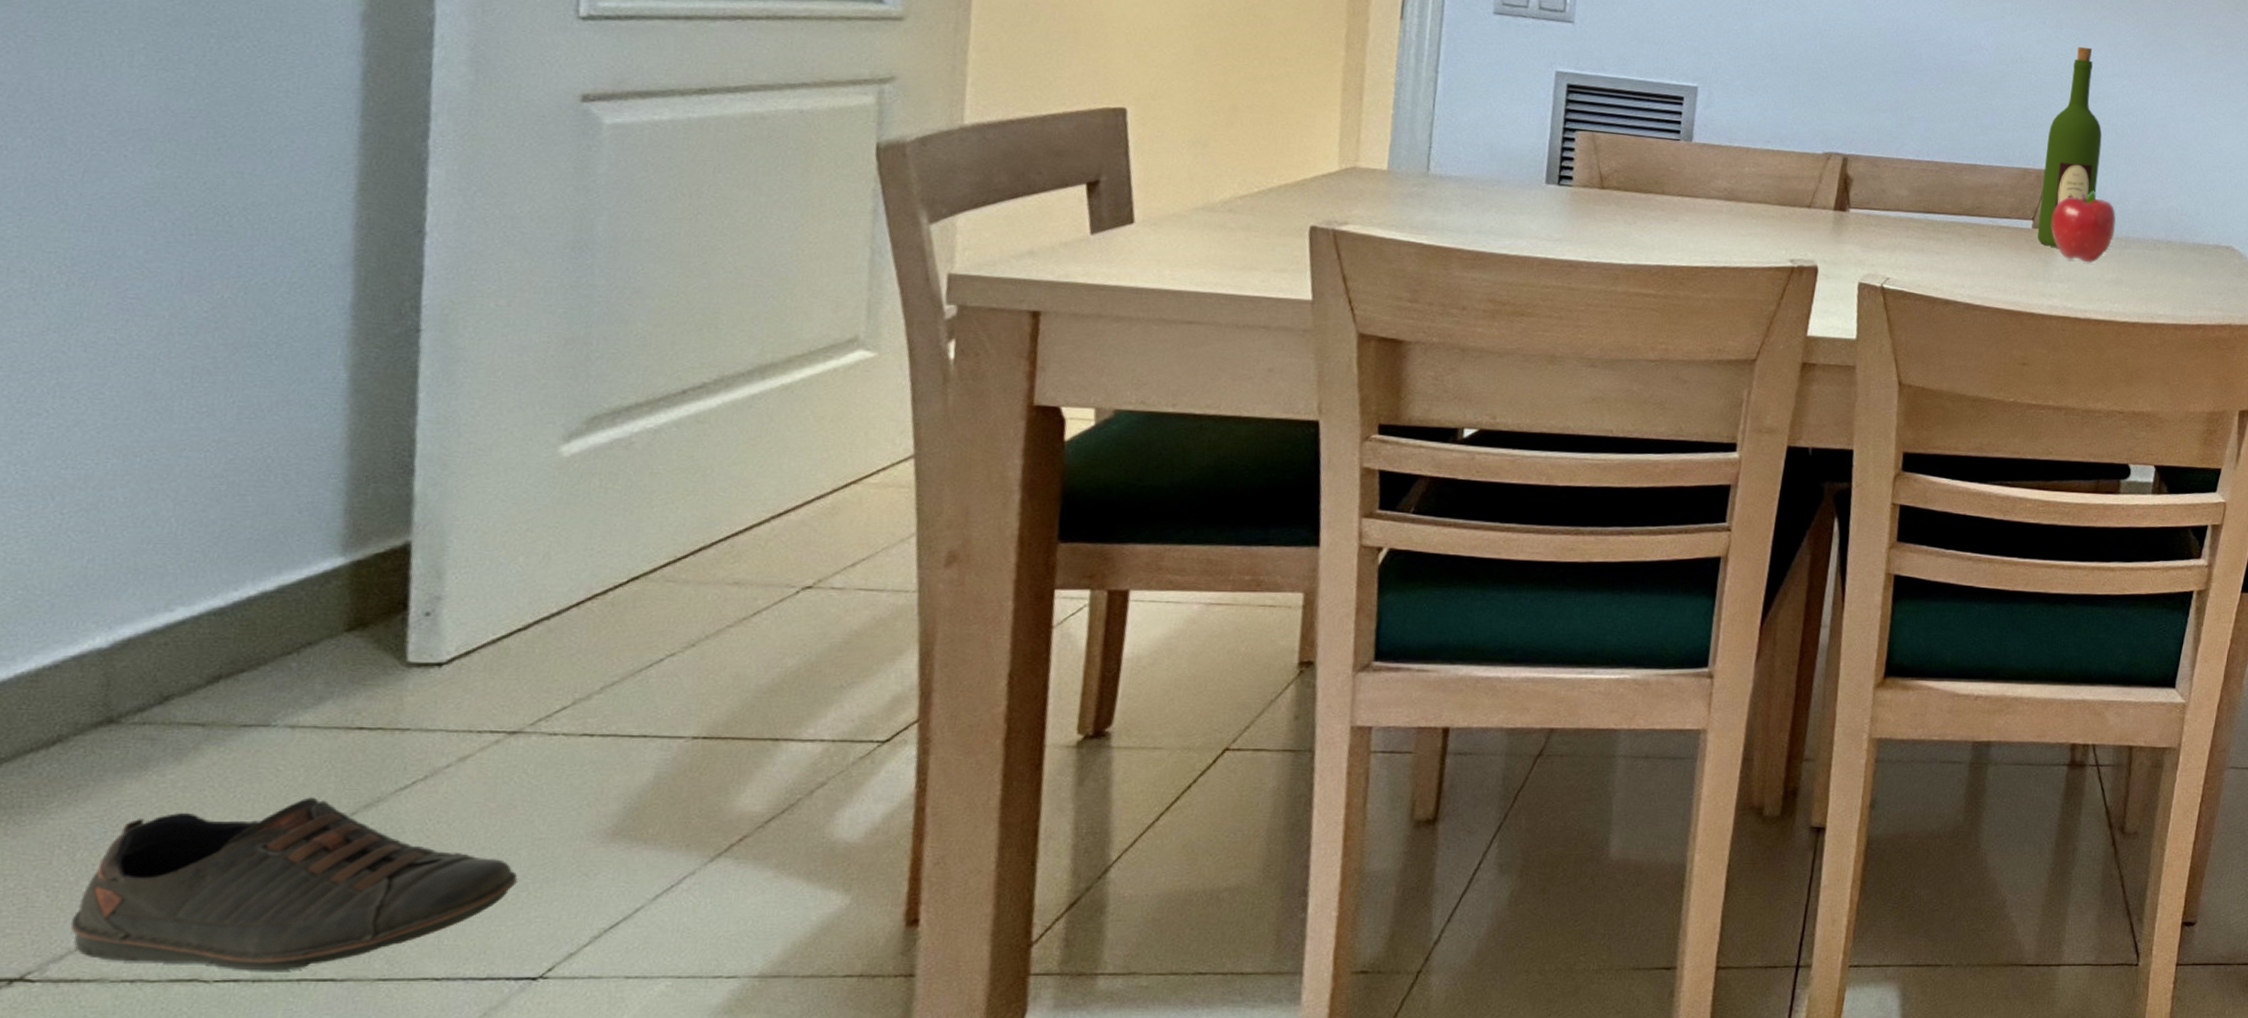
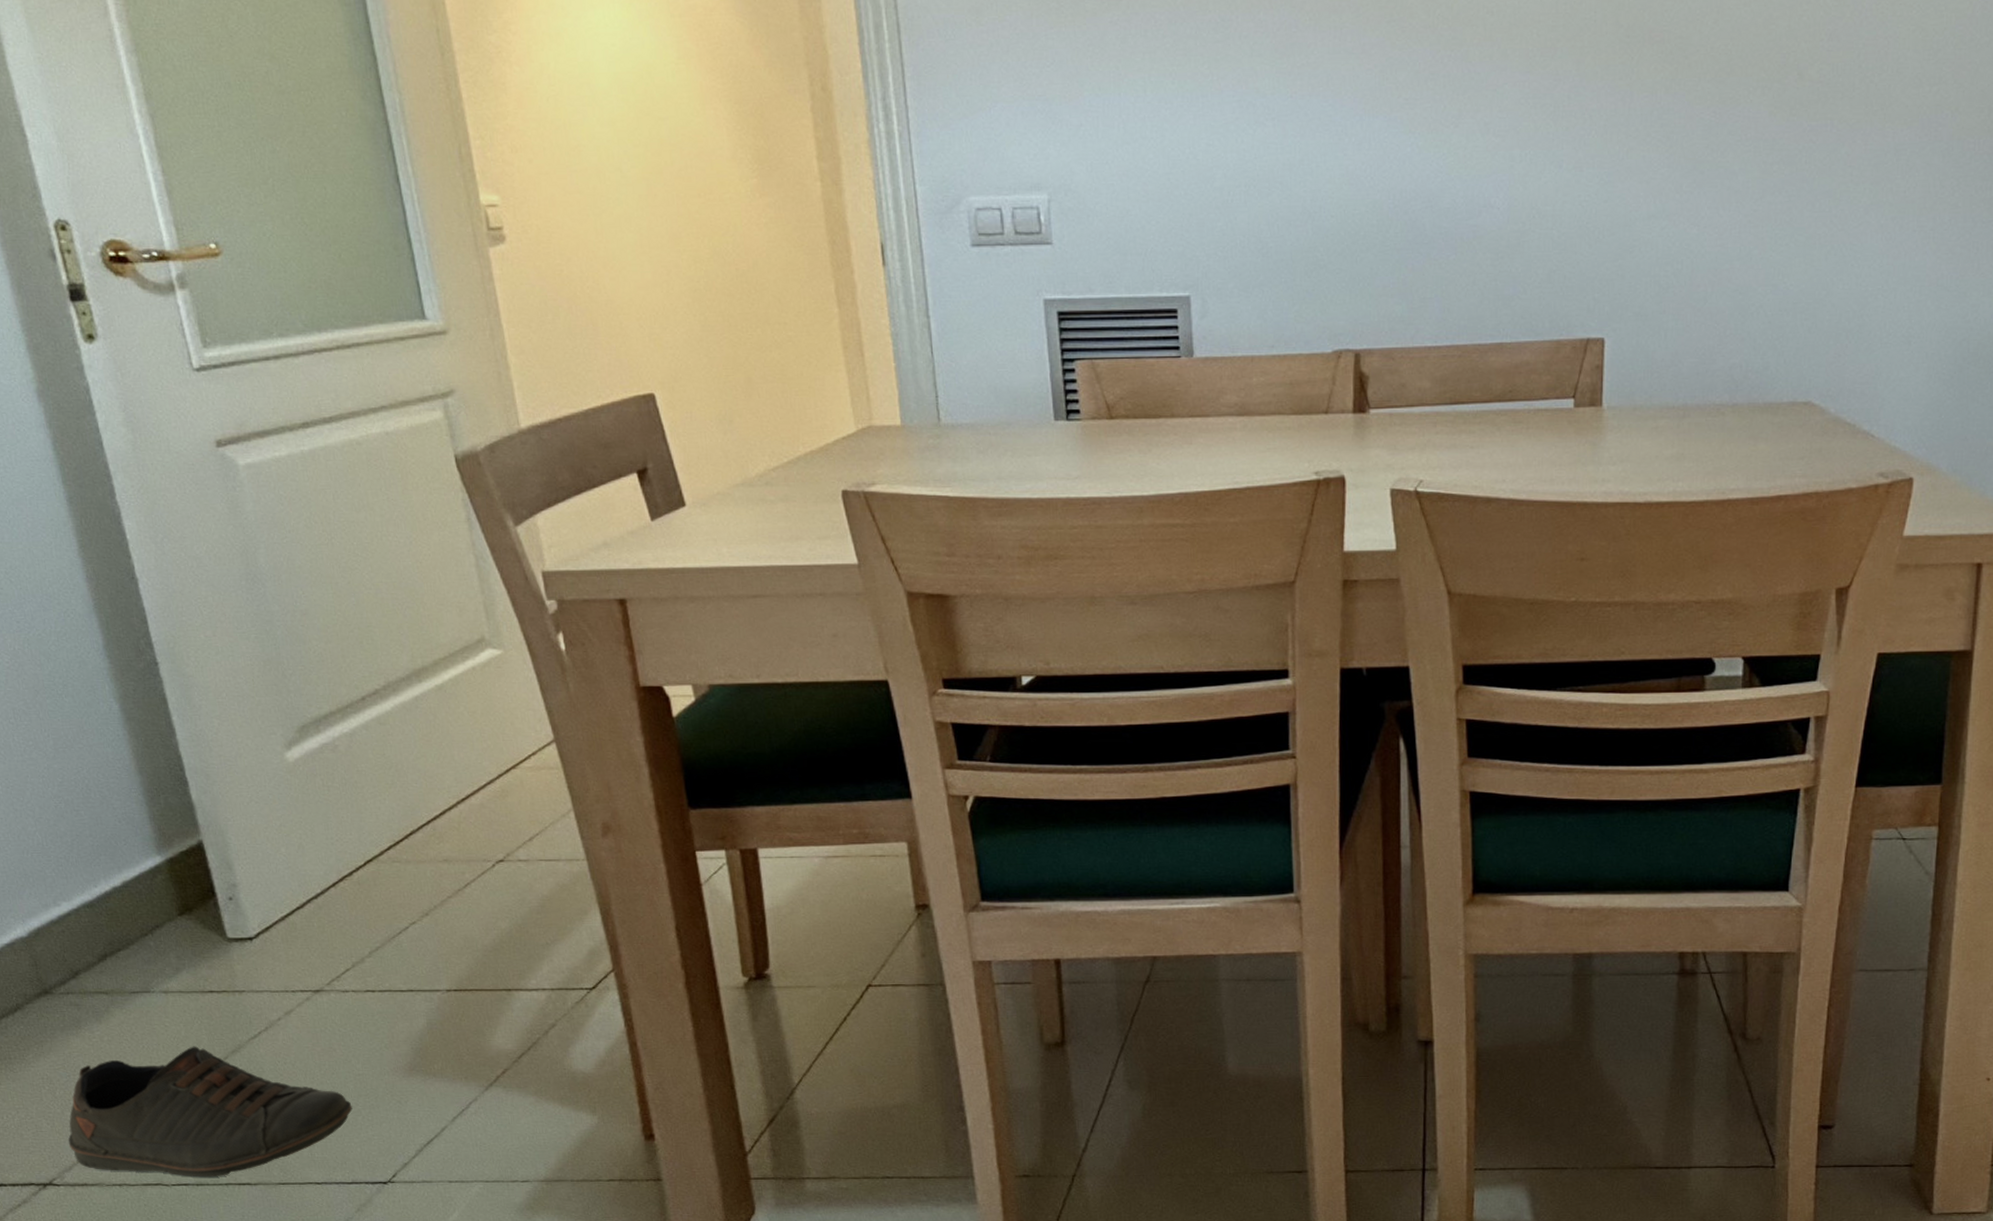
wine bottle: present [2037,46,2102,247] -> none [1580,188,1643,426]
fruit: present [2051,190,2116,263] -> none [1595,356,1670,440]

